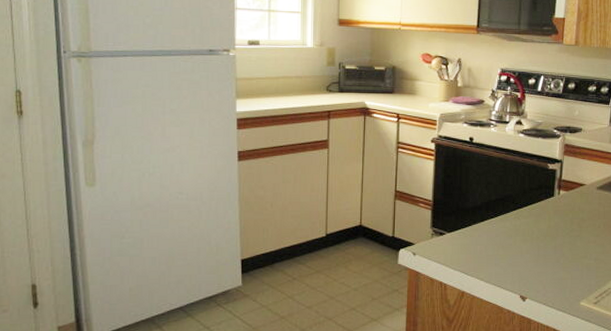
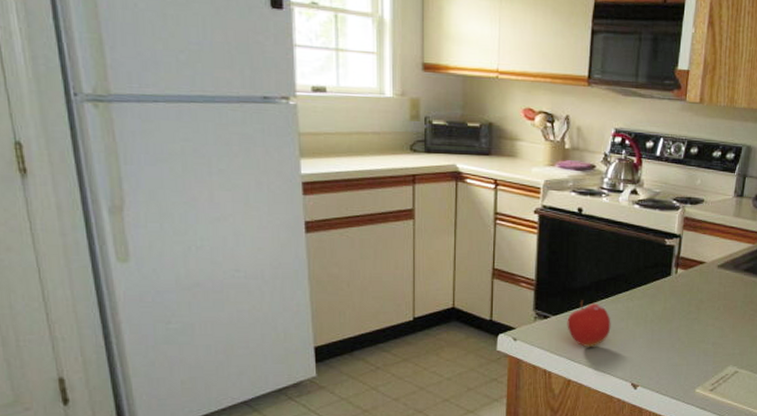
fruit: none [461,218,500,261] -> present [567,300,611,347]

